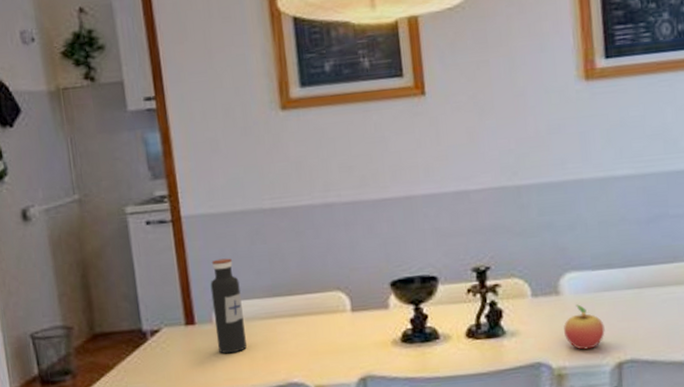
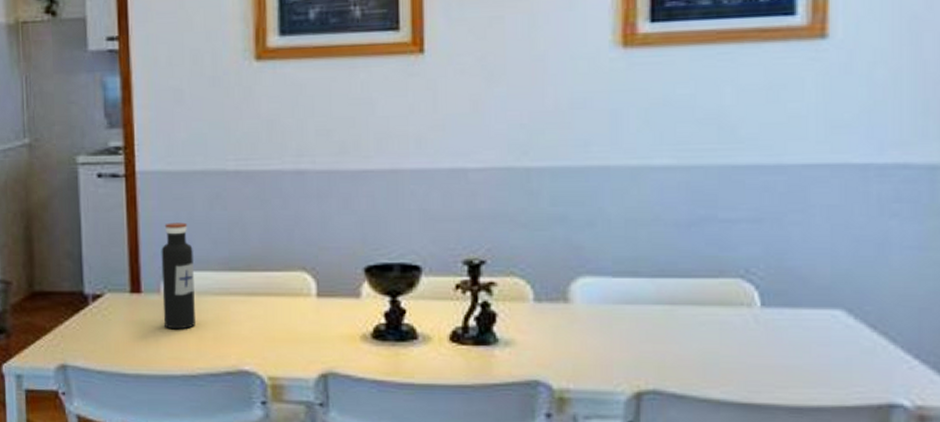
fruit: present [564,304,605,350] -> none [571,316,623,372]

